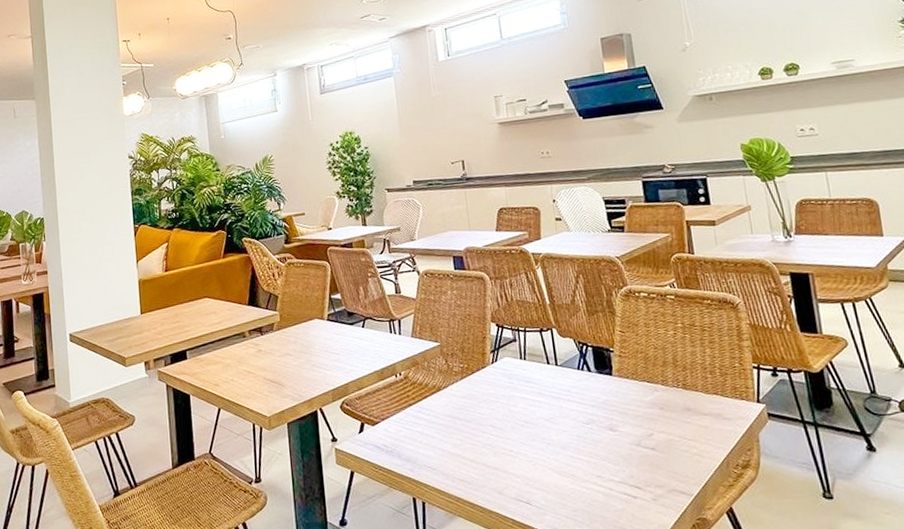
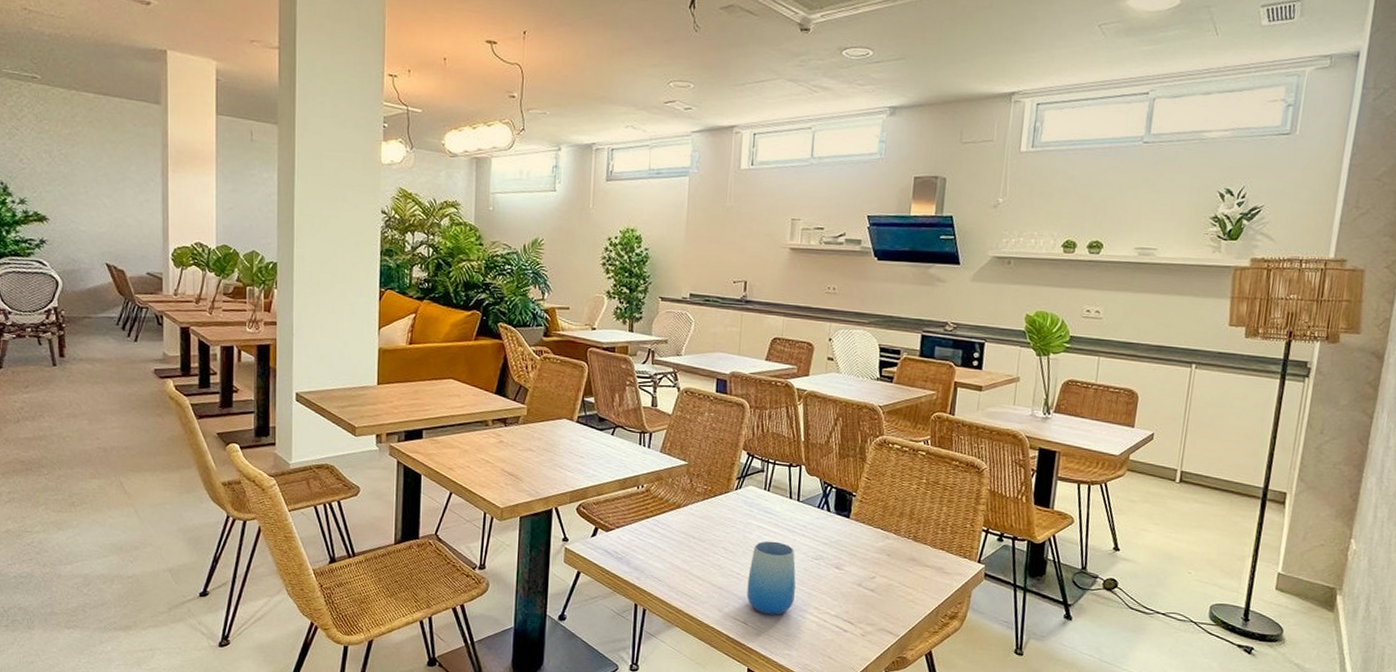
cup: none [521,411,574,491] -> present [746,541,796,615]

